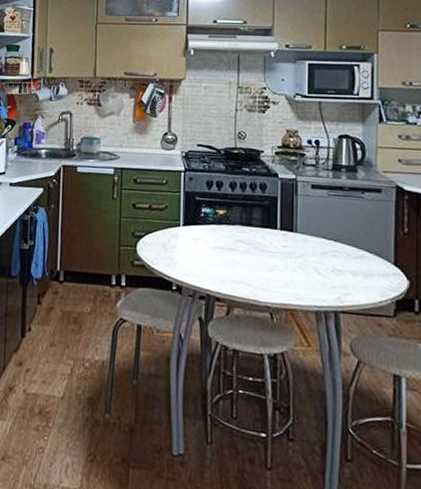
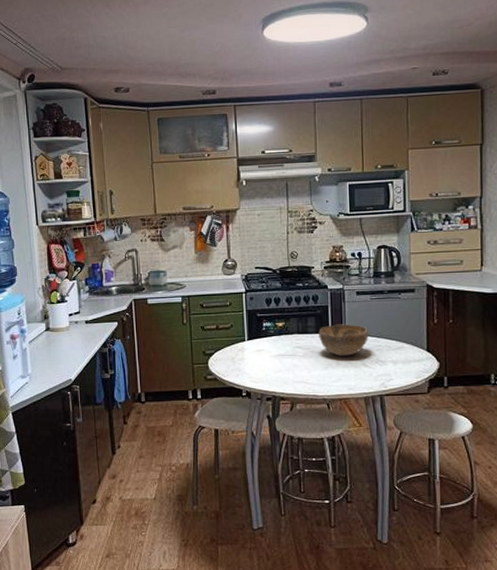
decorative bowl: none [265,219,325,259] -> present [319,324,369,356]

